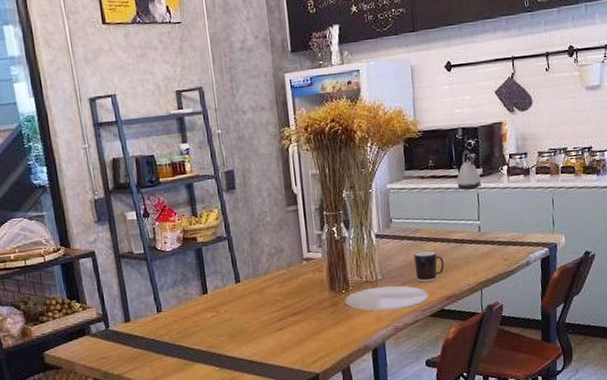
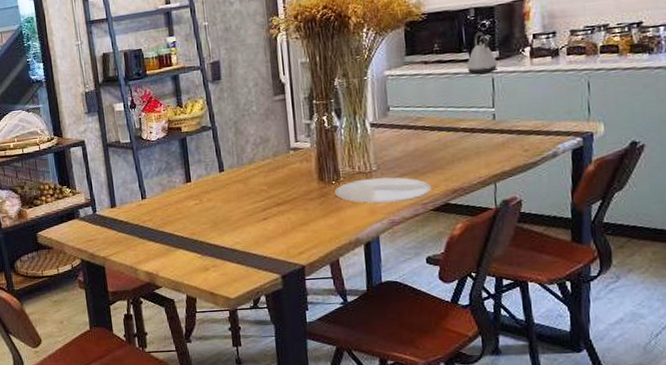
mug: present [414,250,444,282] -> none [414,140,450,174]

